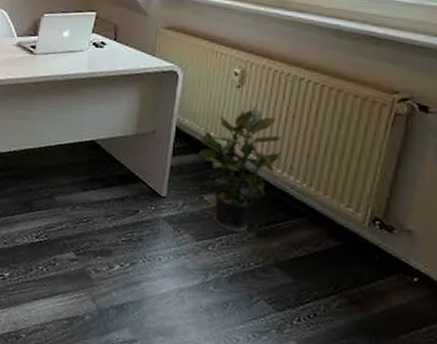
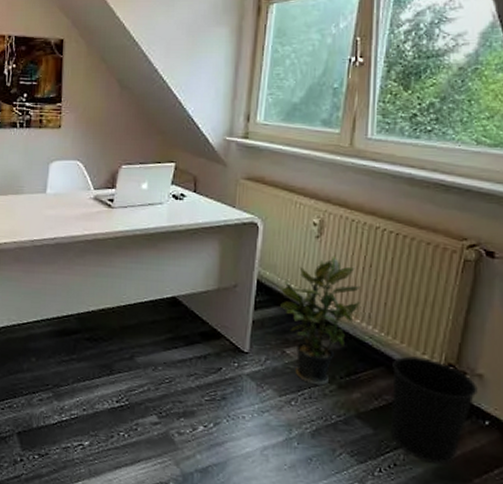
wastebasket: none [311,208,406,319] -> present [391,356,478,465]

